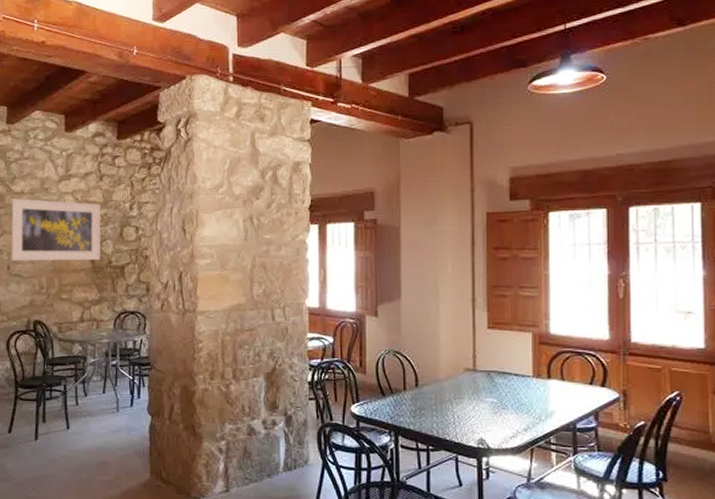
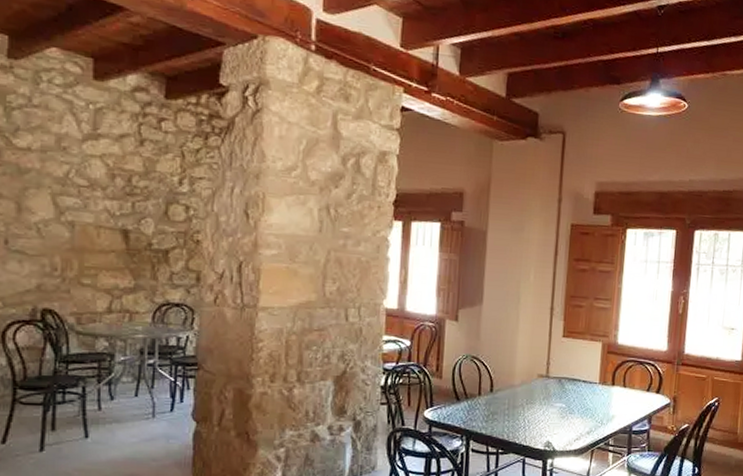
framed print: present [11,198,100,261] -> none [10,155,139,242]

